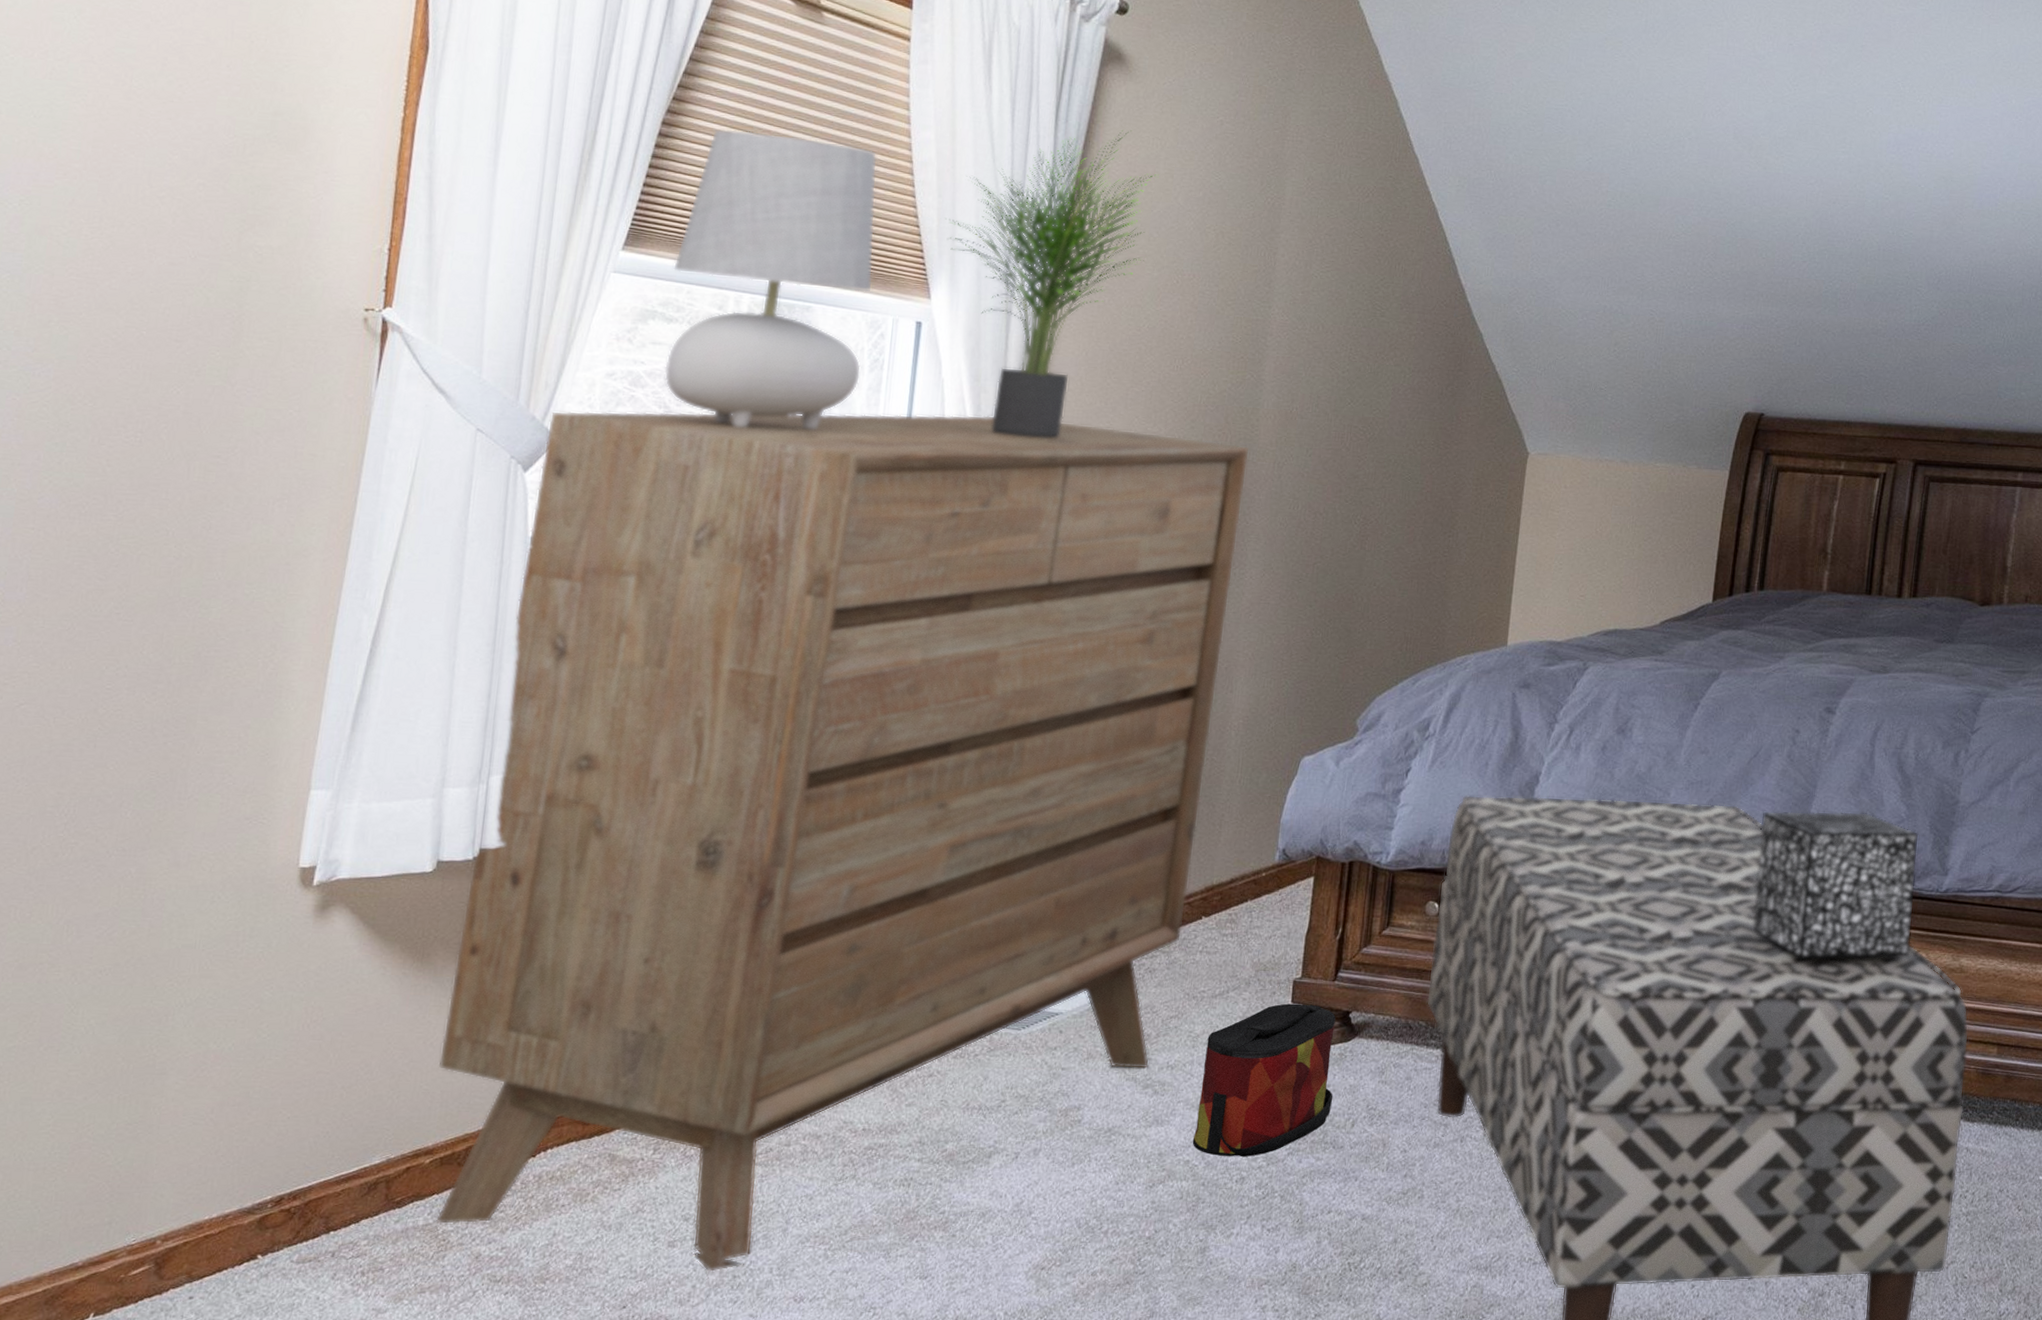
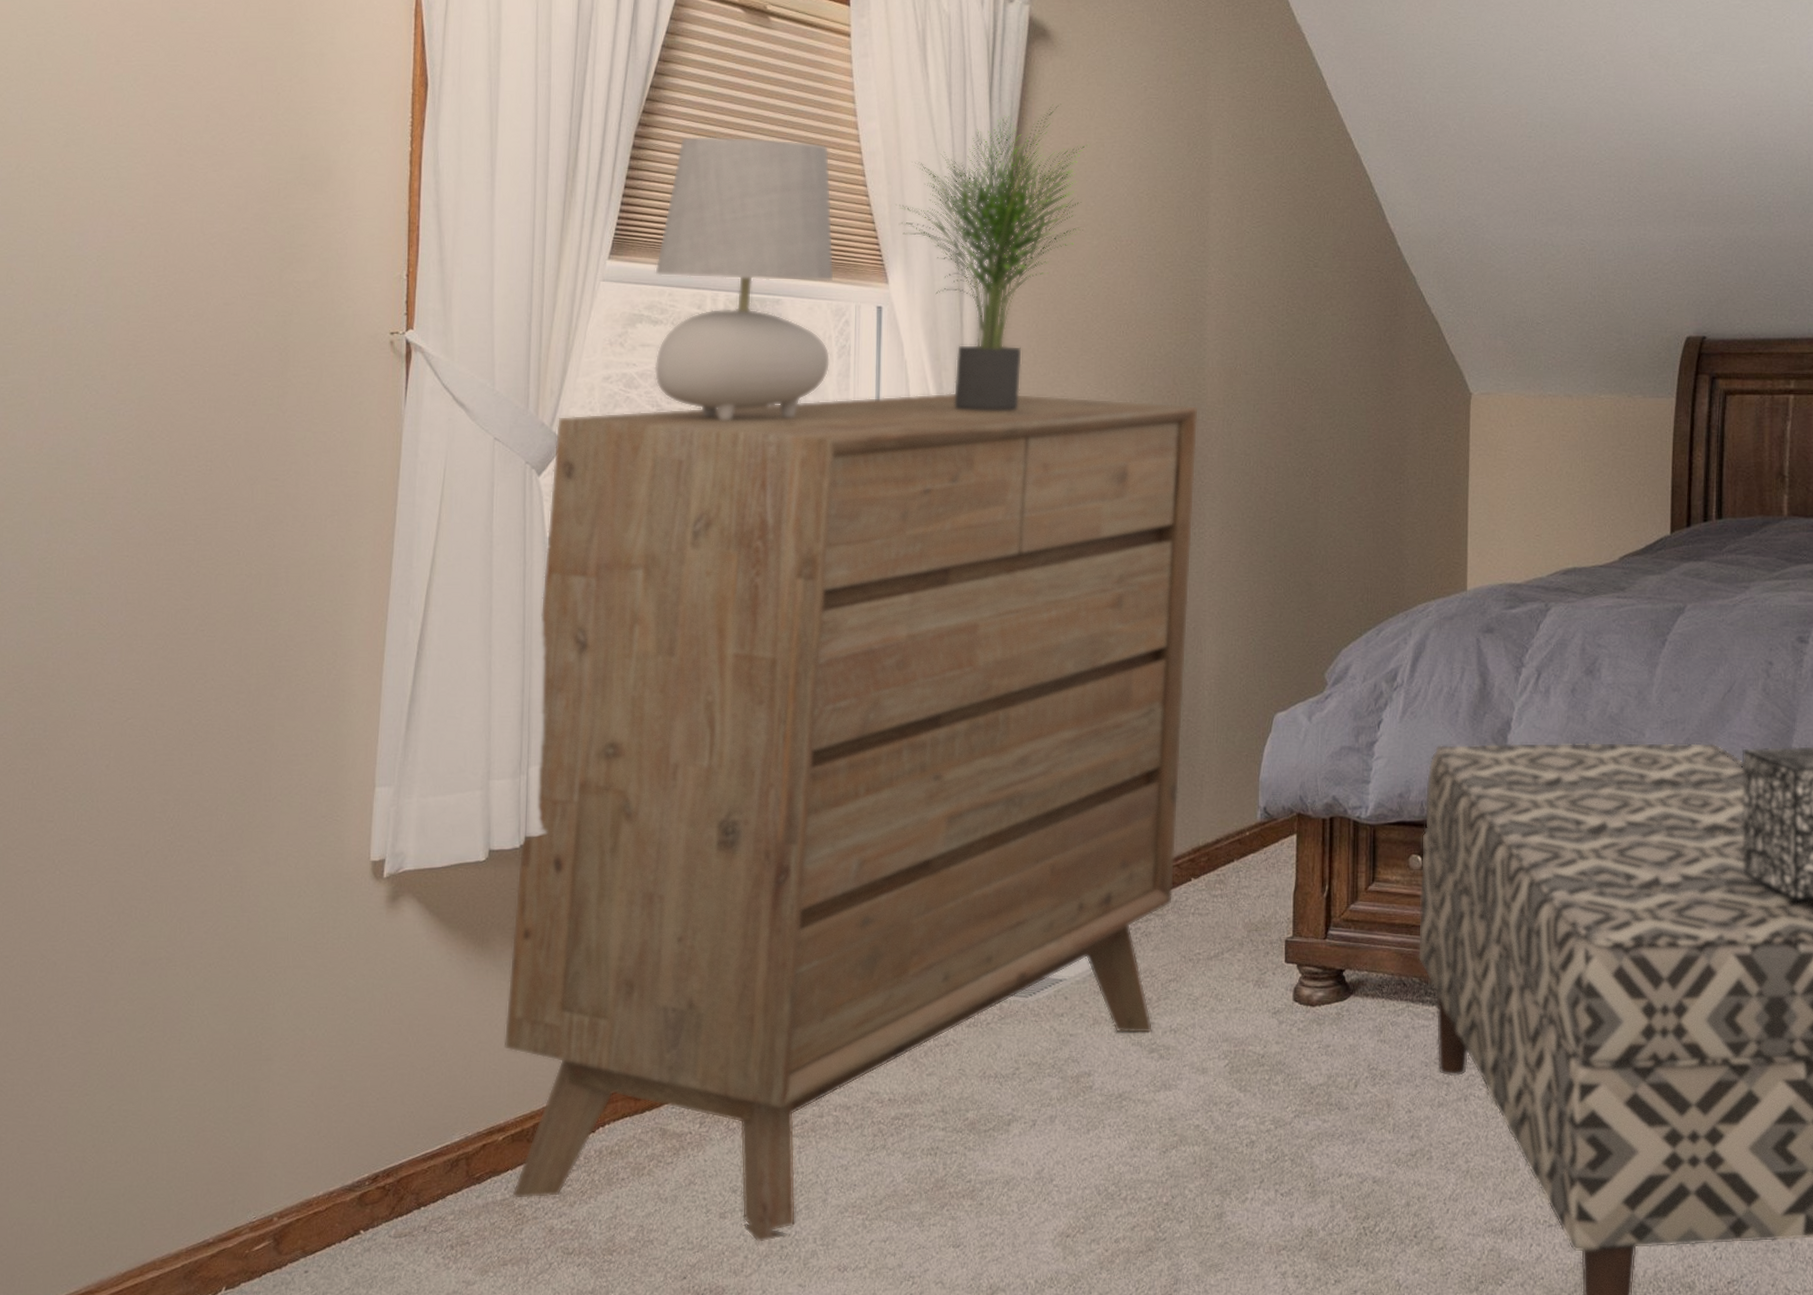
bag: present [1192,1003,1336,1157] -> none [1200,963,1334,1120]

